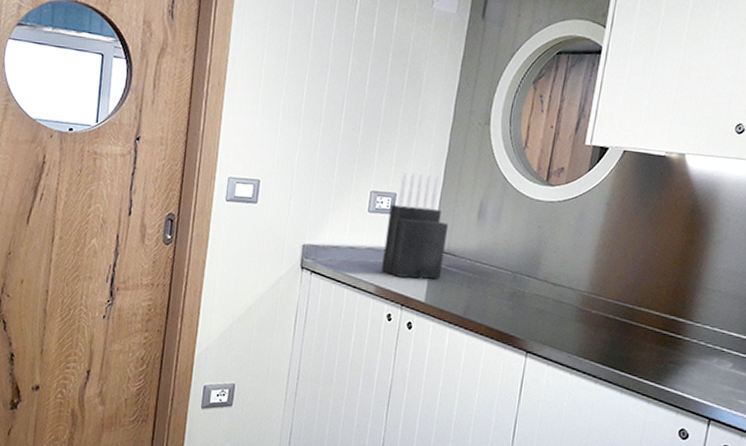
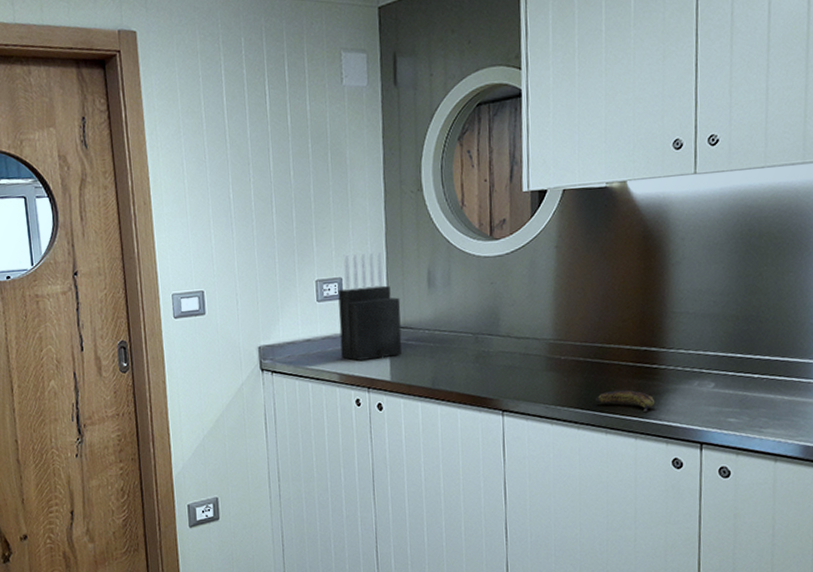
banana: none [617,352,674,379] -> present [596,390,655,412]

